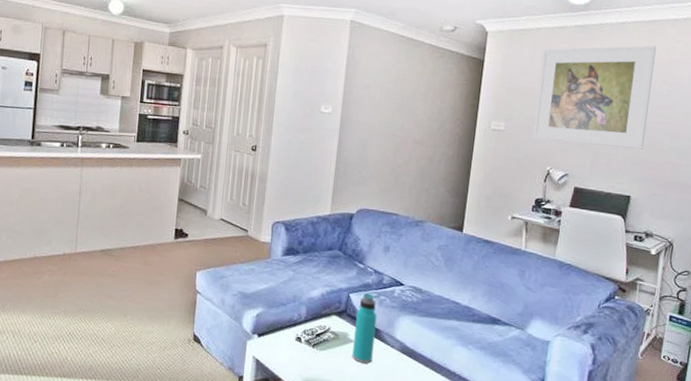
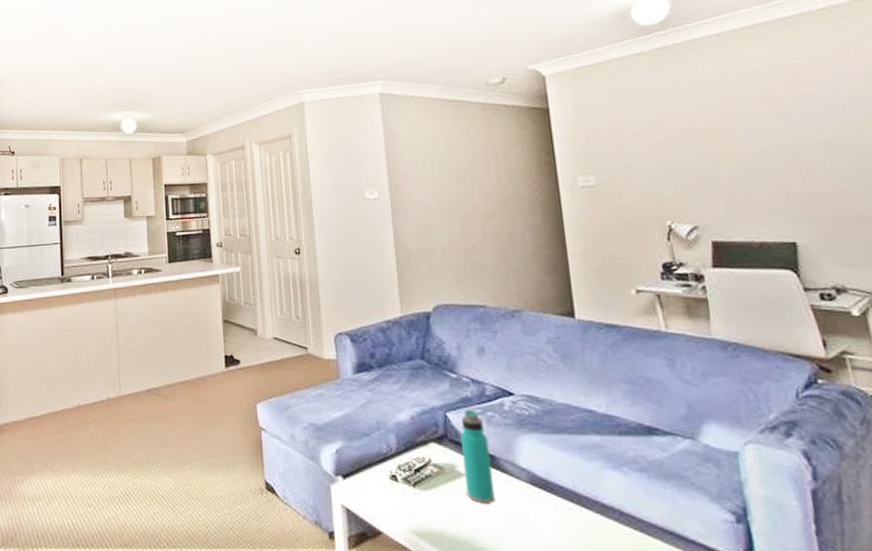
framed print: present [532,45,656,149] -> none [620,53,795,191]

